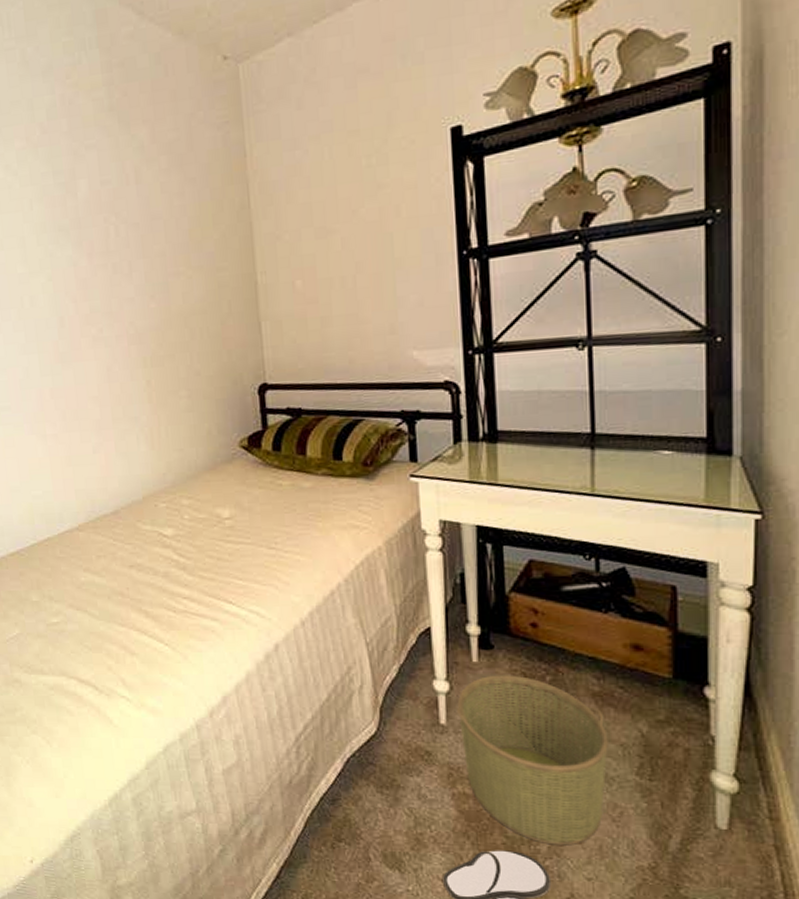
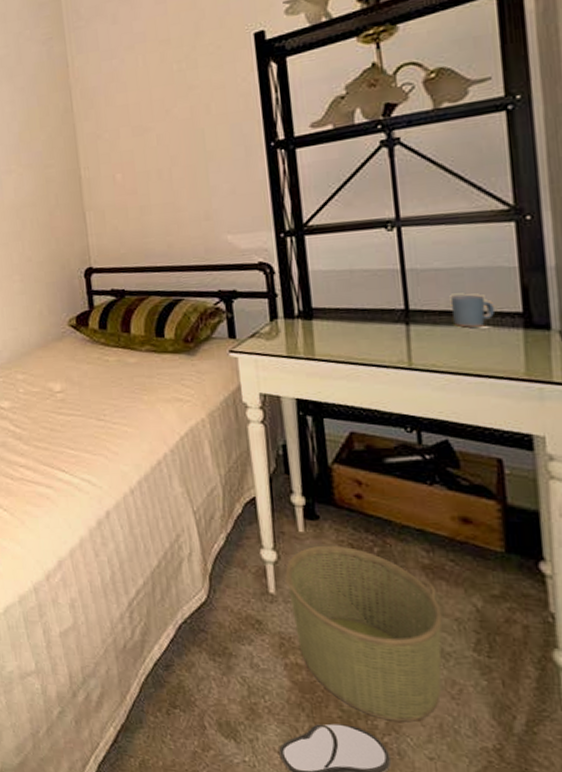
mug: none [636,418,680,453] -> present [450,294,496,328]

